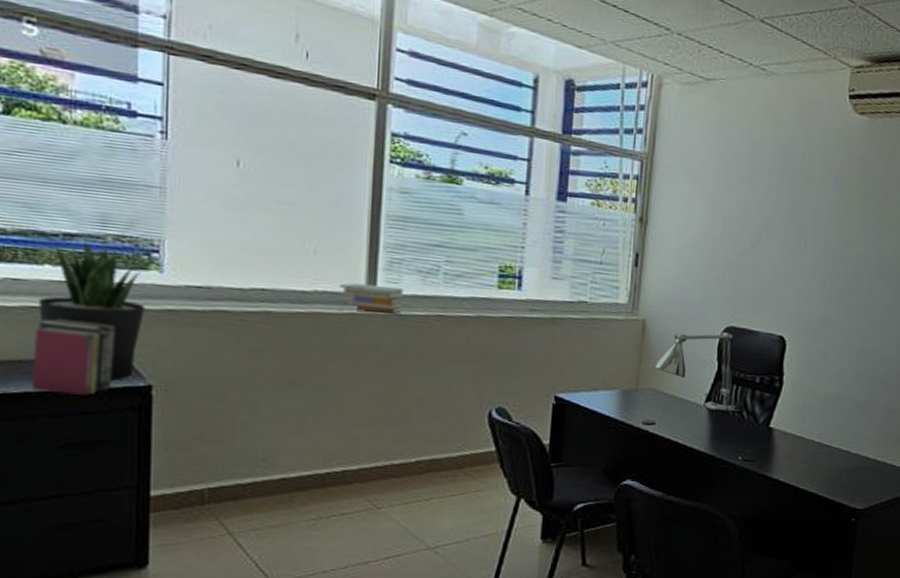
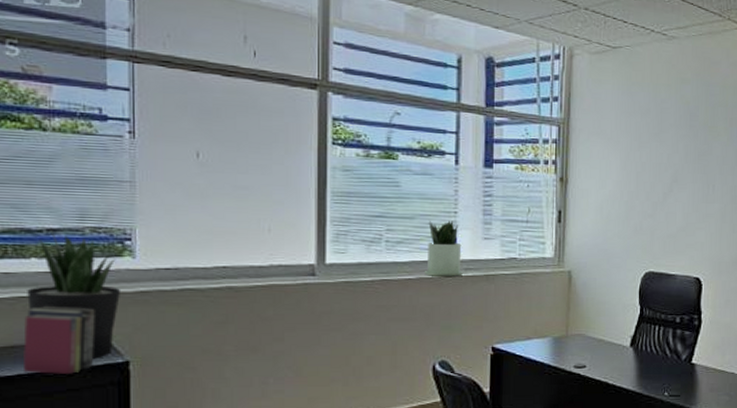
books: present [338,283,404,315] -> none [292,255,350,282]
planter: none [484,255,529,317] -> present [424,220,464,277]
desk lamp: present [653,332,746,413] -> none [581,278,669,352]

